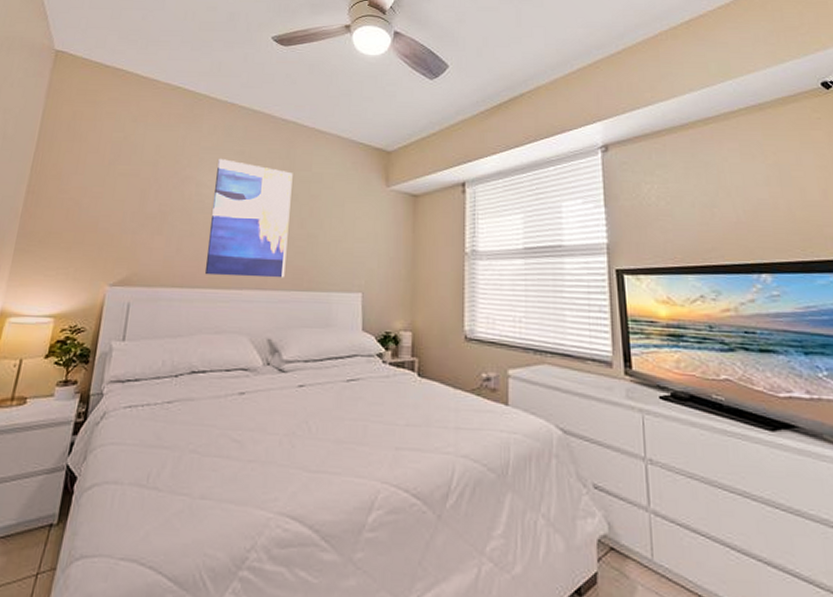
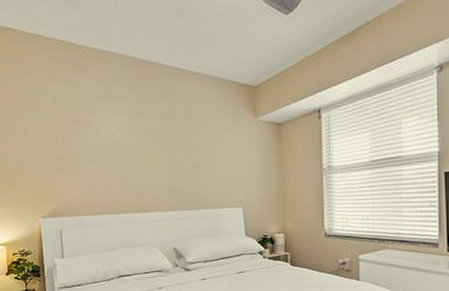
wall art: present [204,159,293,278] -> none [109,105,180,203]

